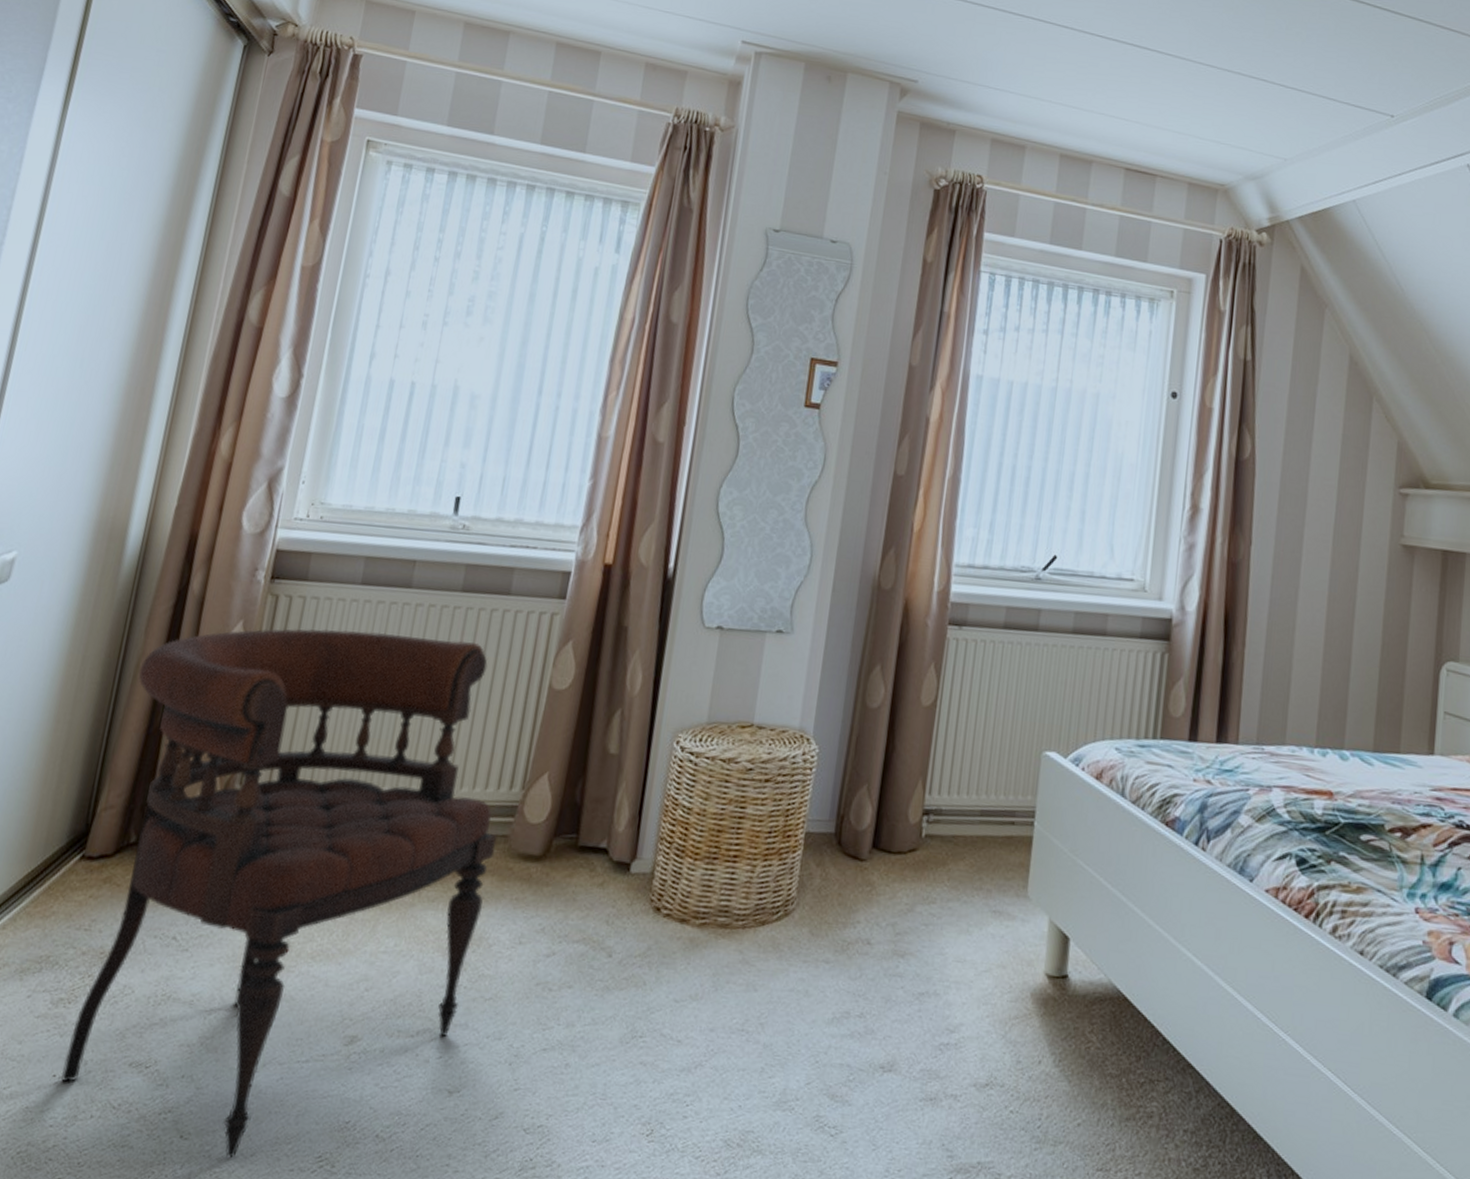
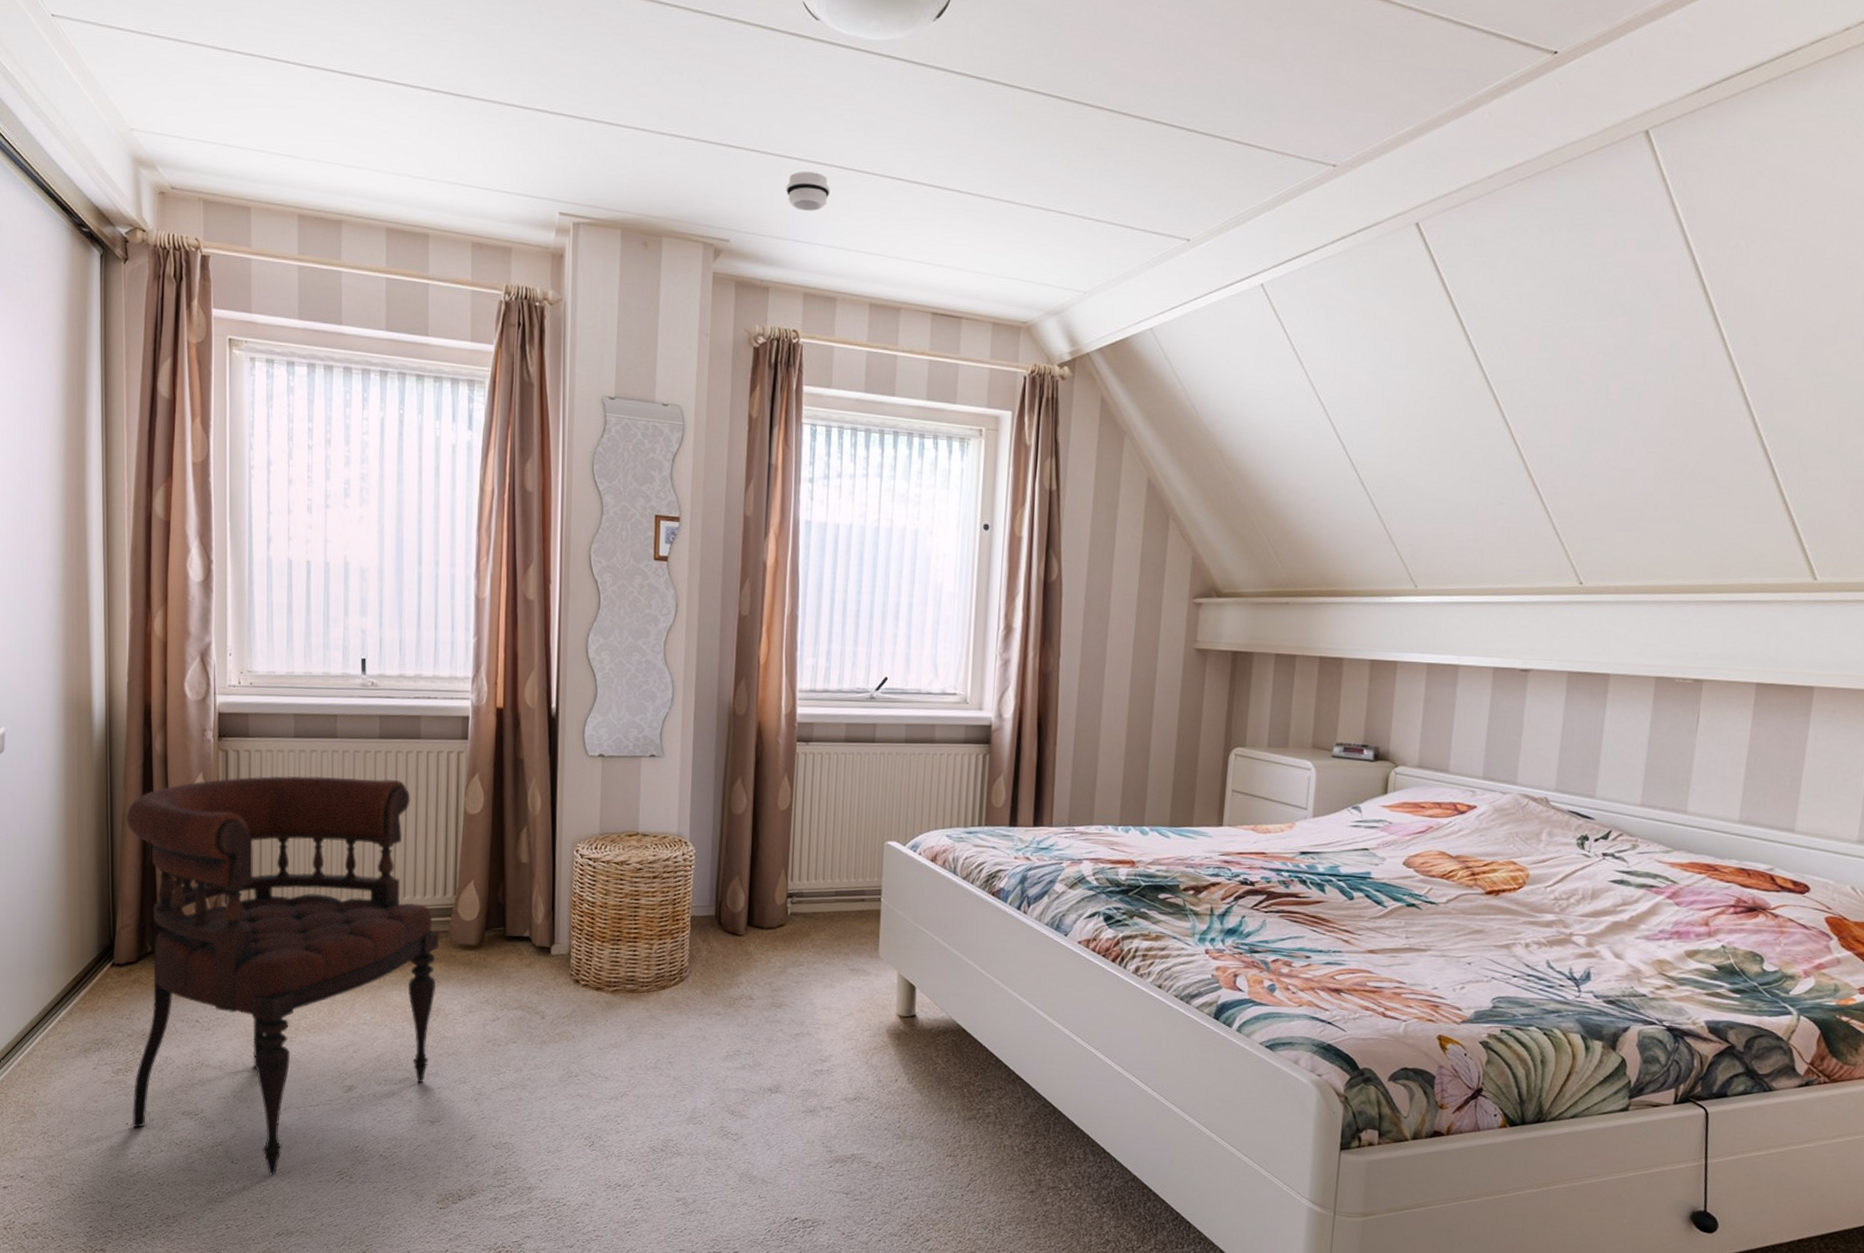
smoke detector: none [980,20,1027,60] -> present [786,172,831,211]

